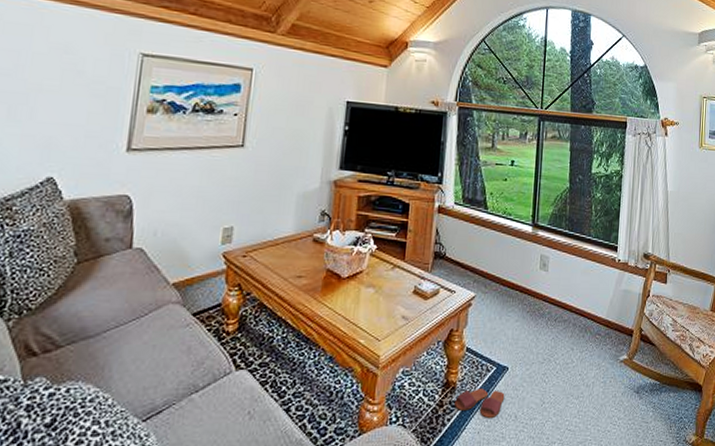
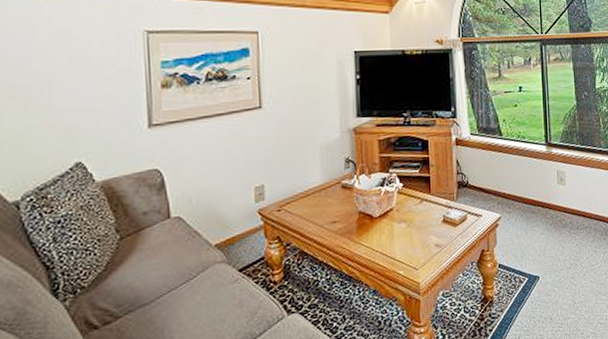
slippers: present [455,387,505,418] -> none [494,298,539,324]

